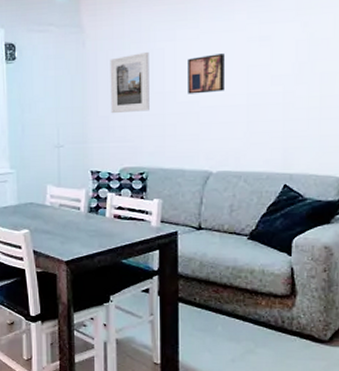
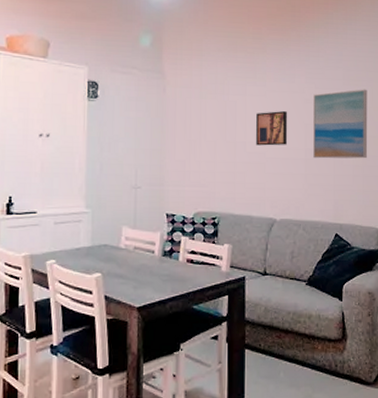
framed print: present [110,51,150,114] -> none [187,103,223,159]
wall art: none [257,17,329,104] -> present [313,89,368,159]

